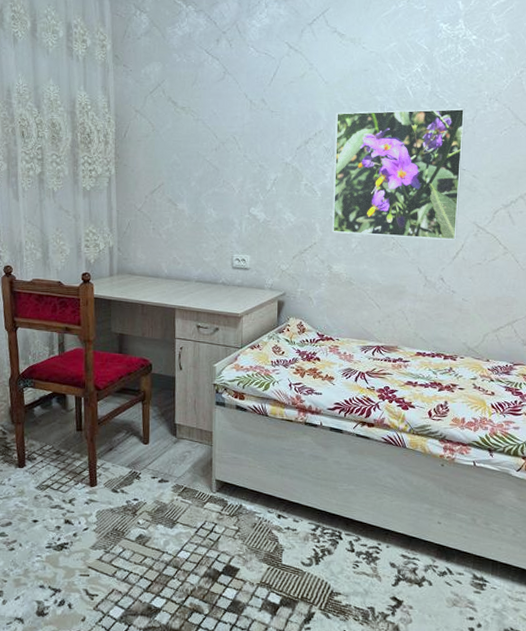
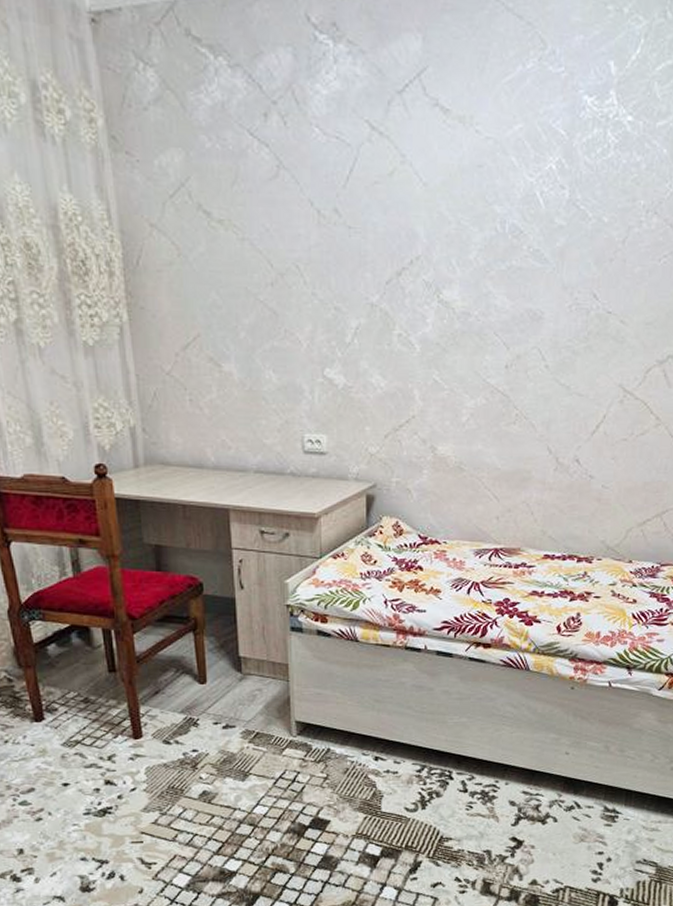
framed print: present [332,108,465,240] -> none [435,224,614,409]

